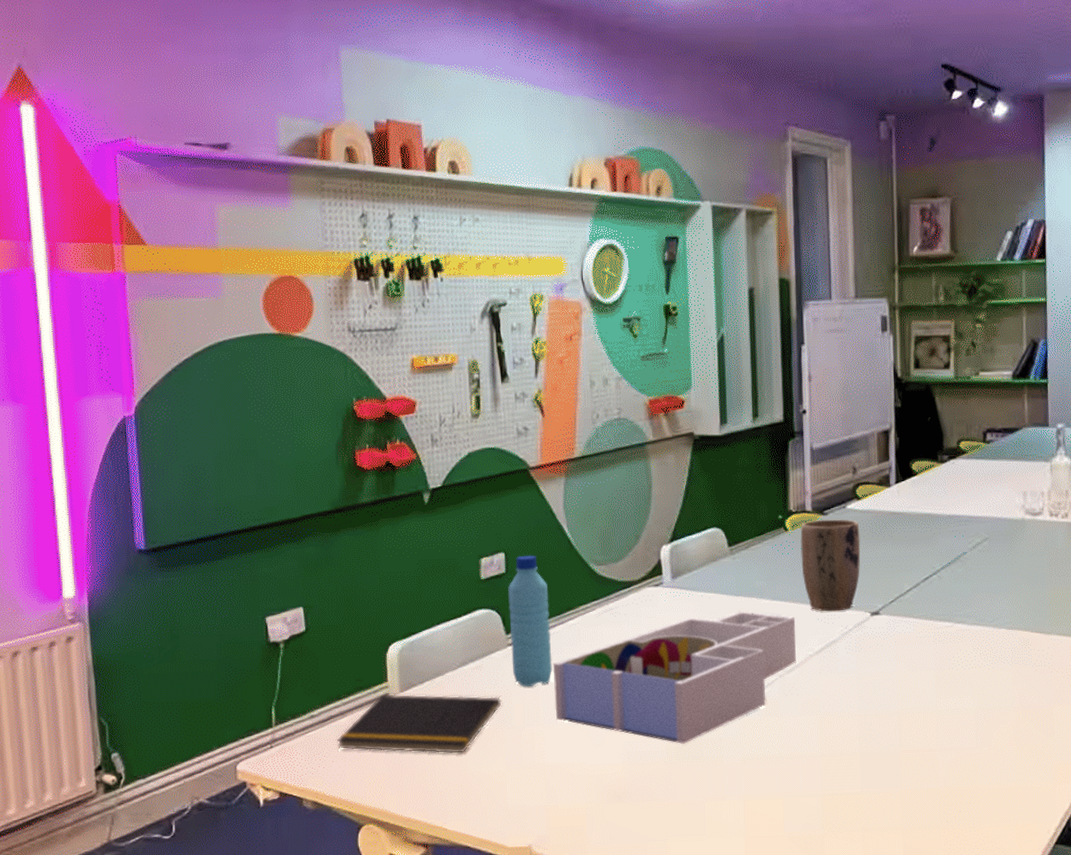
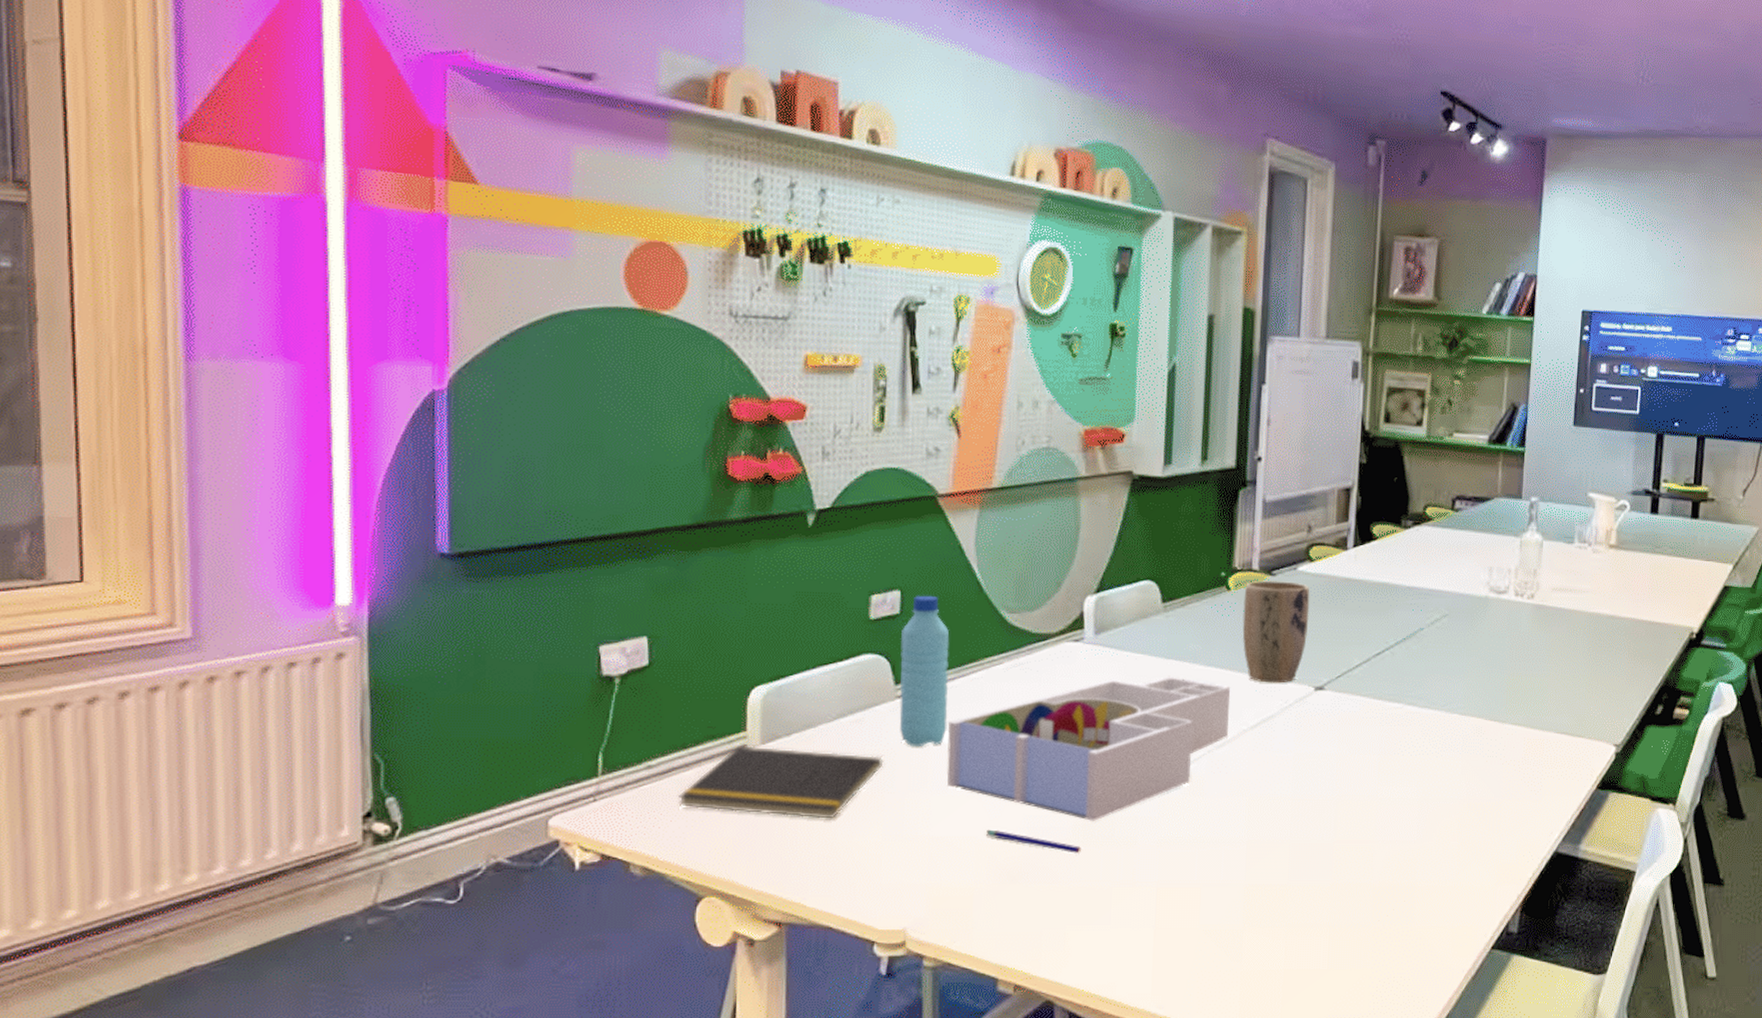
pen: none [593,755,675,774] -> present [986,829,1081,854]

